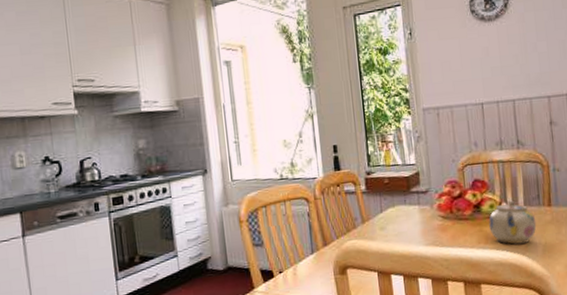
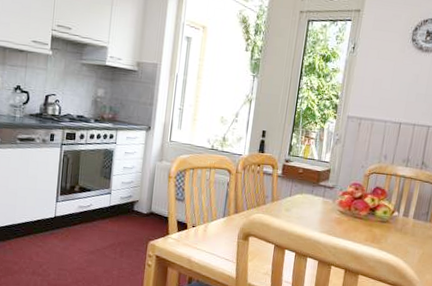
teapot: present [489,200,537,245] -> none [378,211,420,250]

